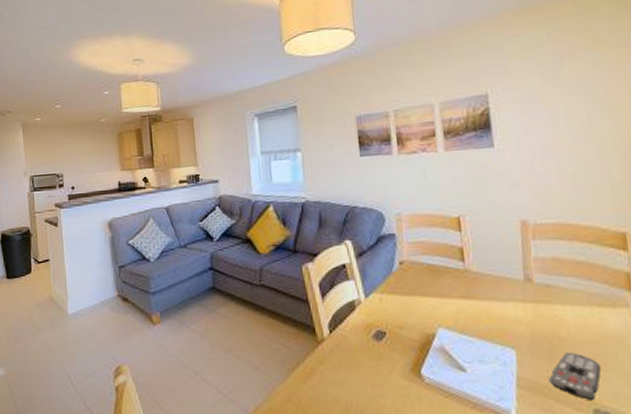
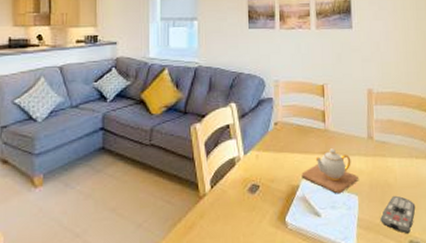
teapot: none [437,292,515,346] -> present [301,148,358,194]

